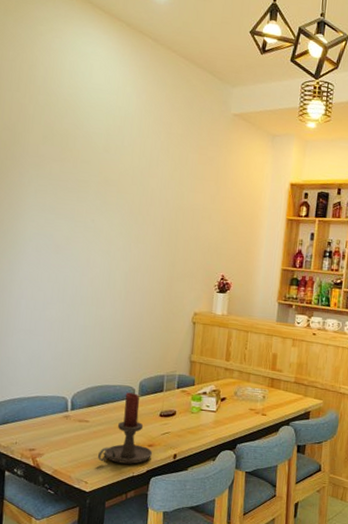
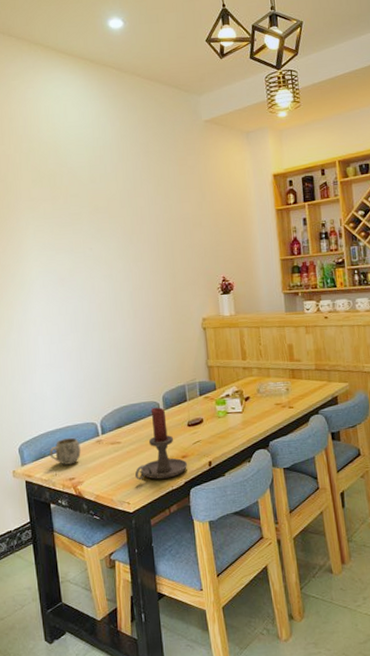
mug: none [12,408,47,435] -> present [49,437,81,465]

